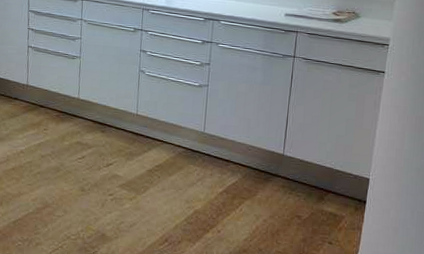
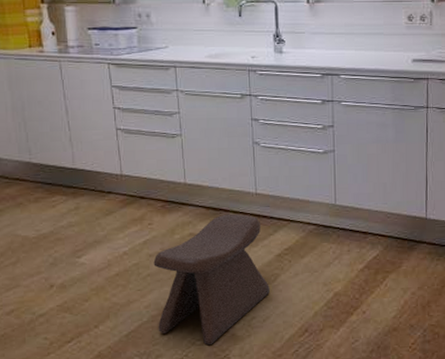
stool: none [41,129,139,241] -> present [153,213,270,346]

